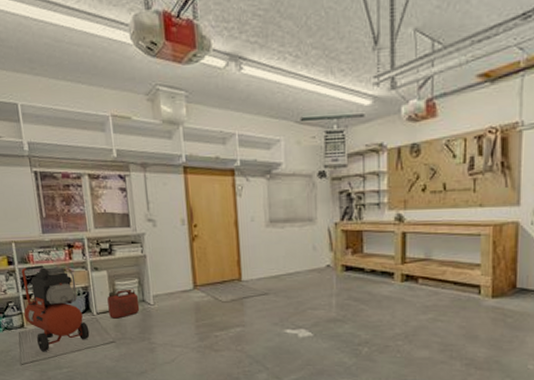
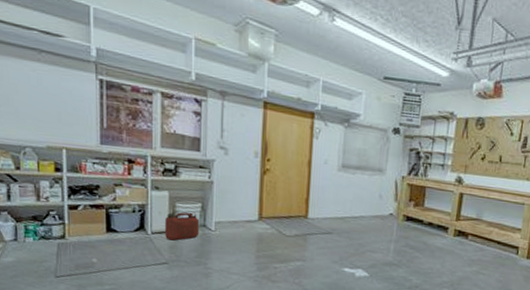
air compressor: present [21,265,90,352] -> none [67,176,141,266]

